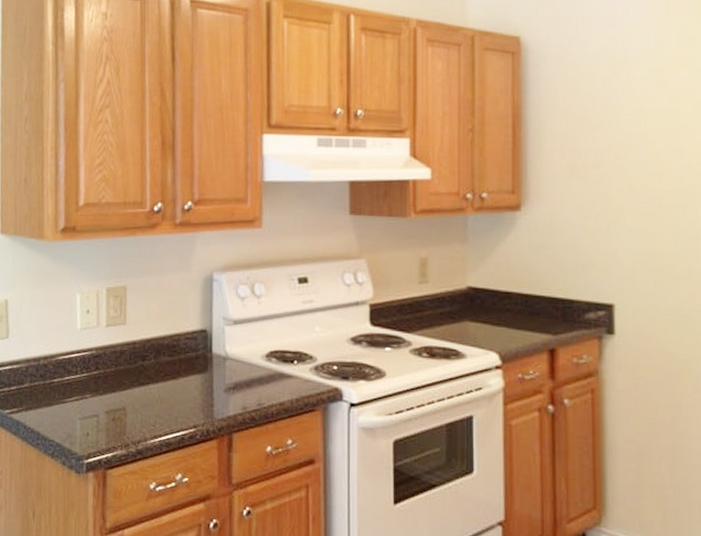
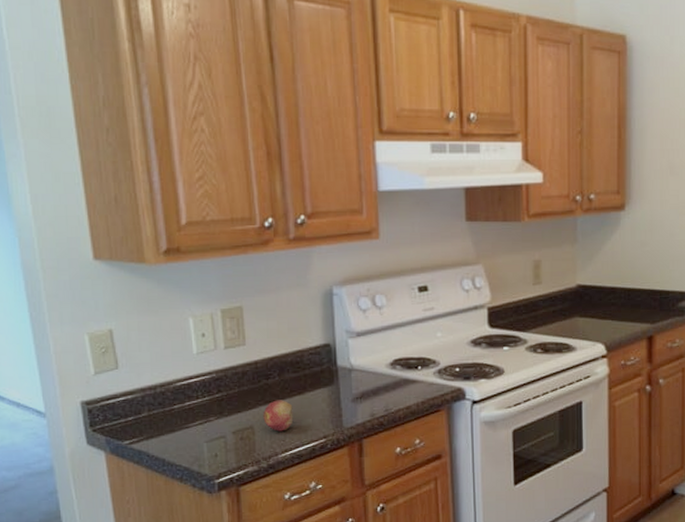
fruit: none [136,382,166,416] -> present [263,400,294,432]

